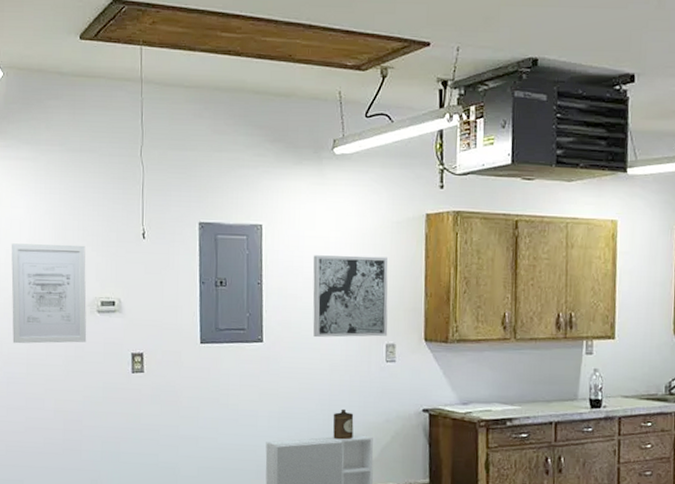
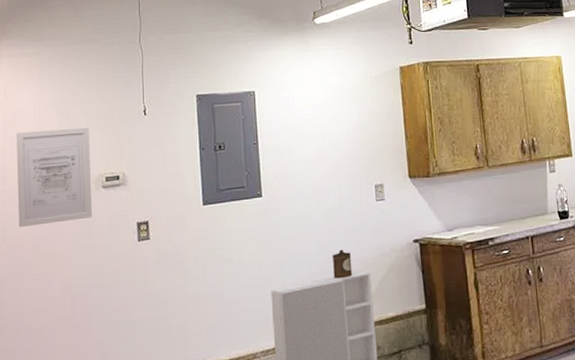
wall art: present [313,255,388,338] -> none [303,107,376,187]

